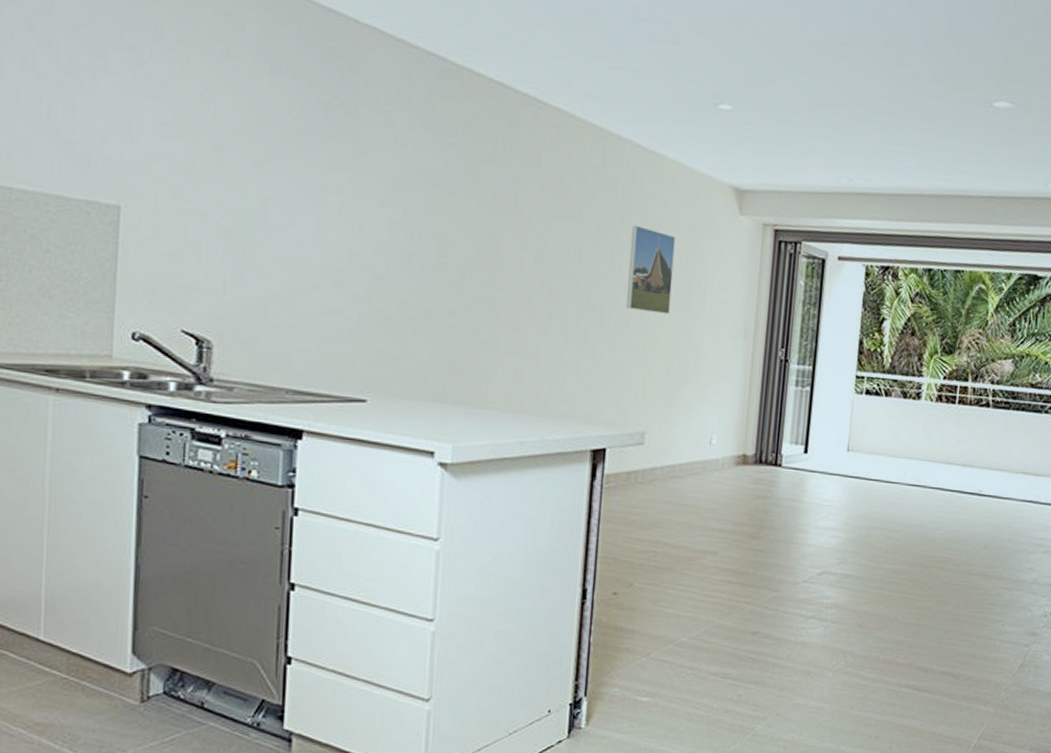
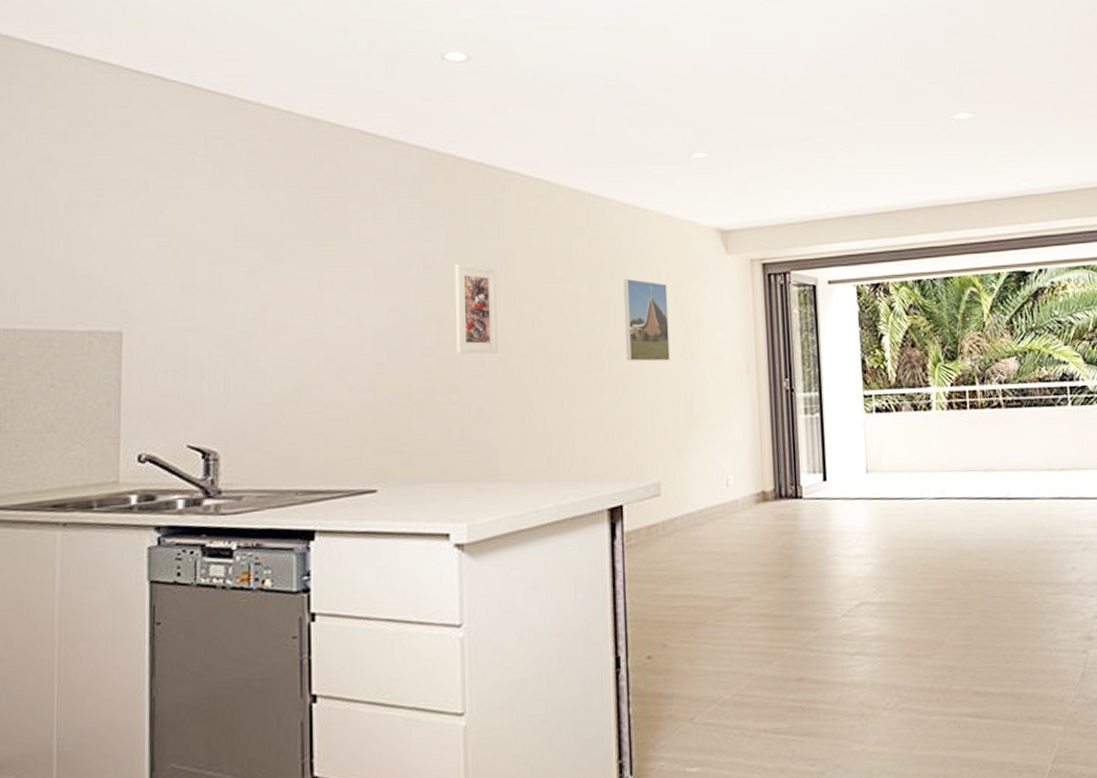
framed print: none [456,185,504,282] -> present [454,264,498,354]

